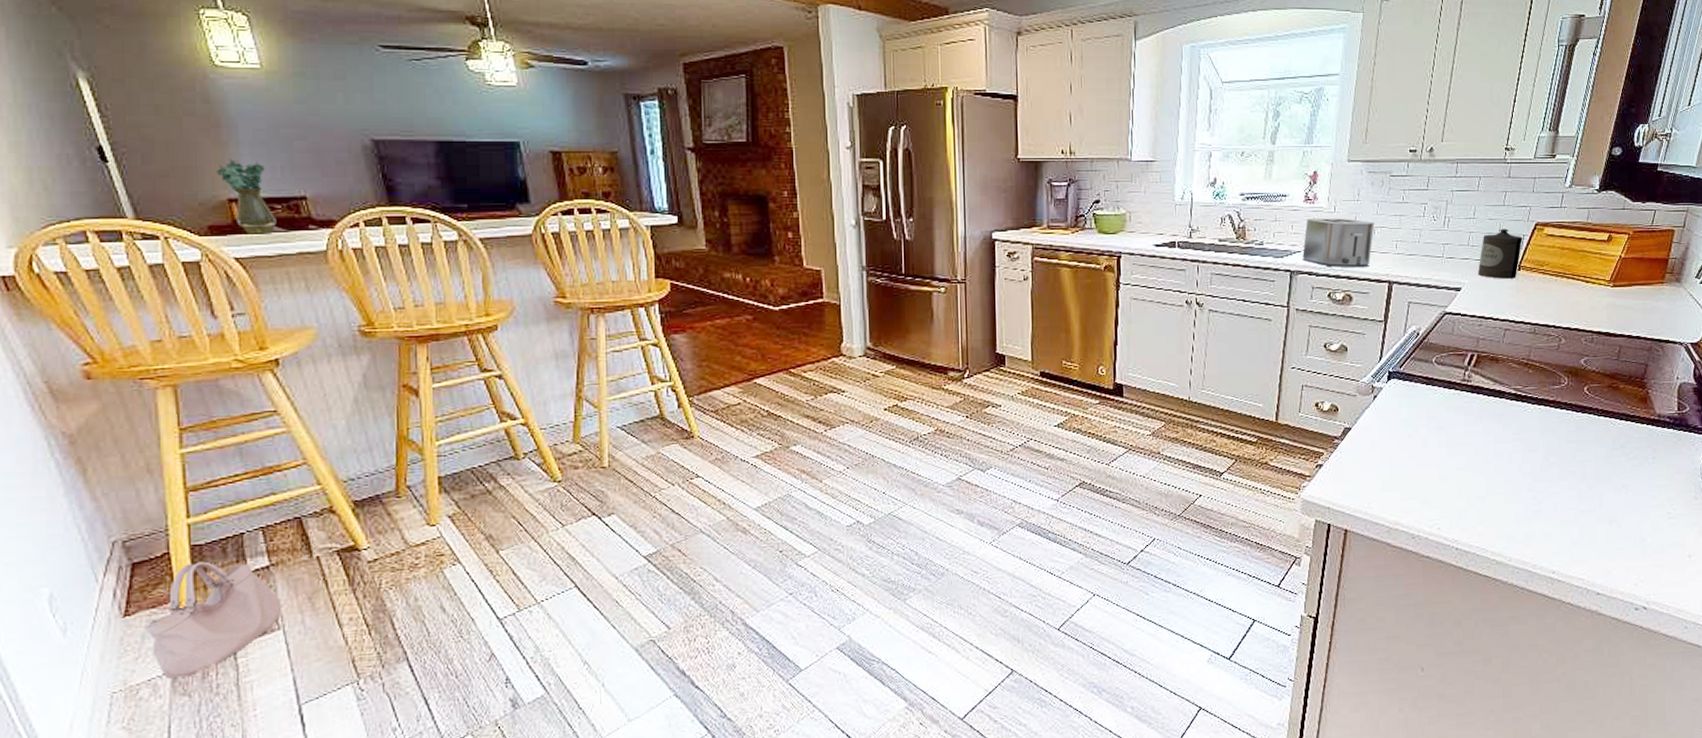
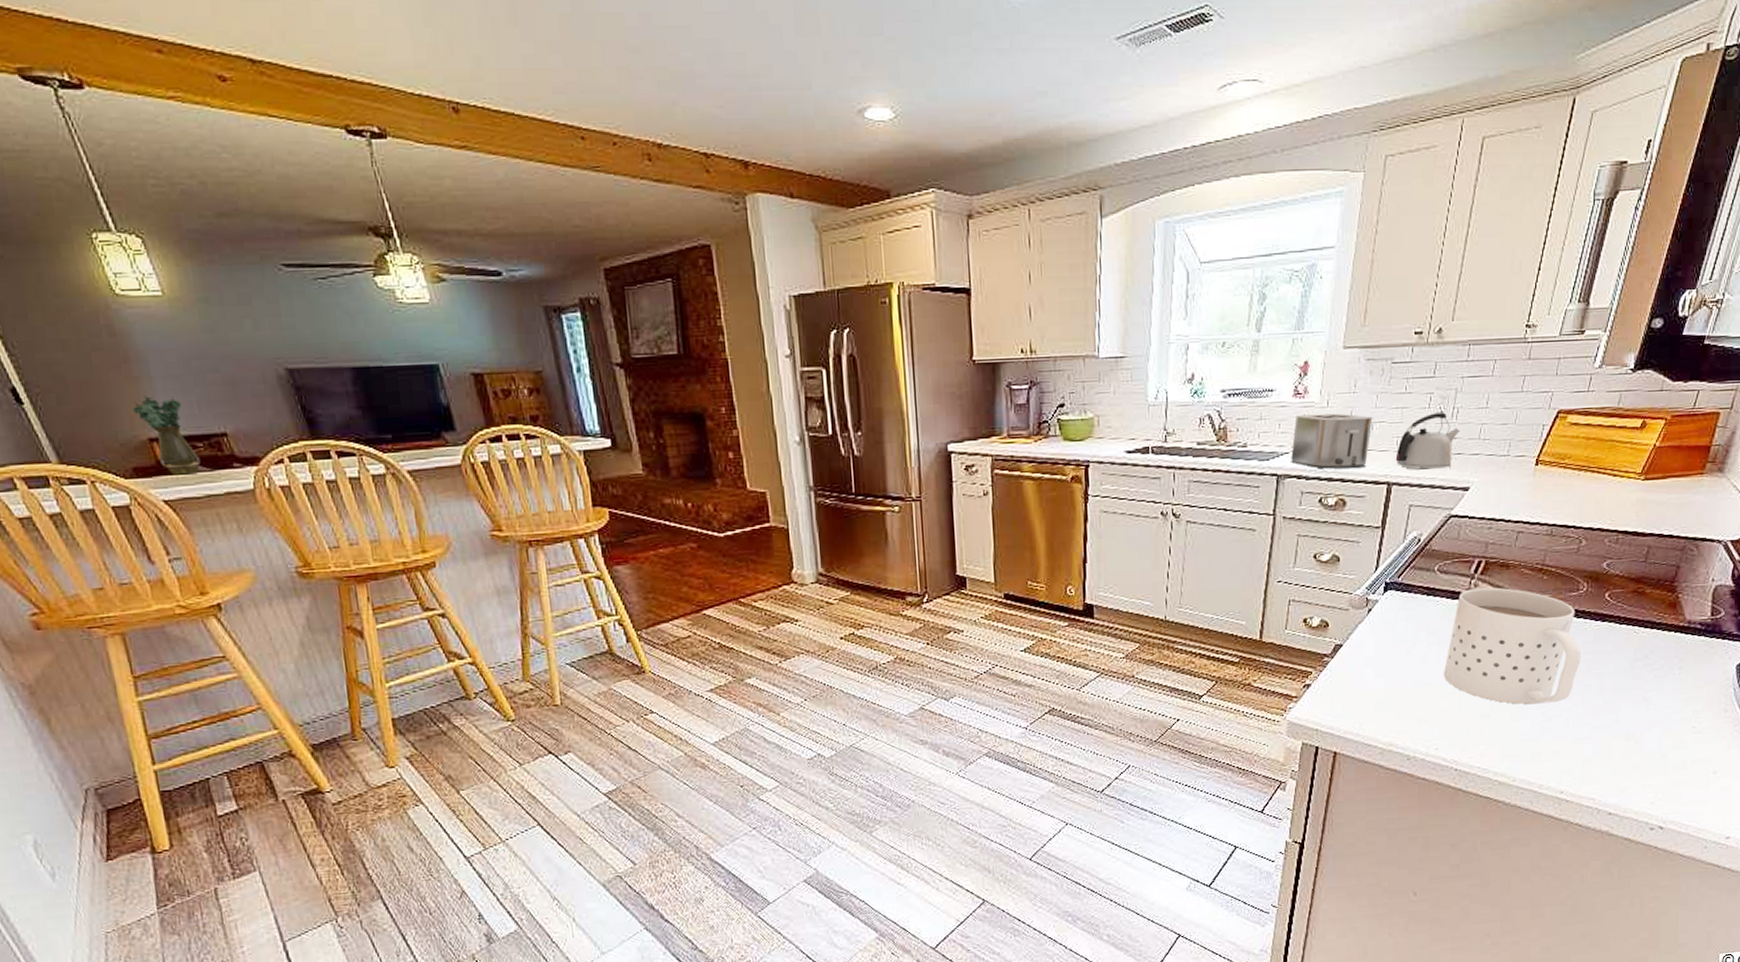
handbag: present [146,561,283,678] -> none [129,806,256,918]
kettle: none [1395,221,1451,271] -> present [1395,412,1460,470]
mug: none [1443,379,1566,489] -> present [1444,587,1581,705]
canister: present [1478,229,1523,279] -> none [1490,418,1543,476]

